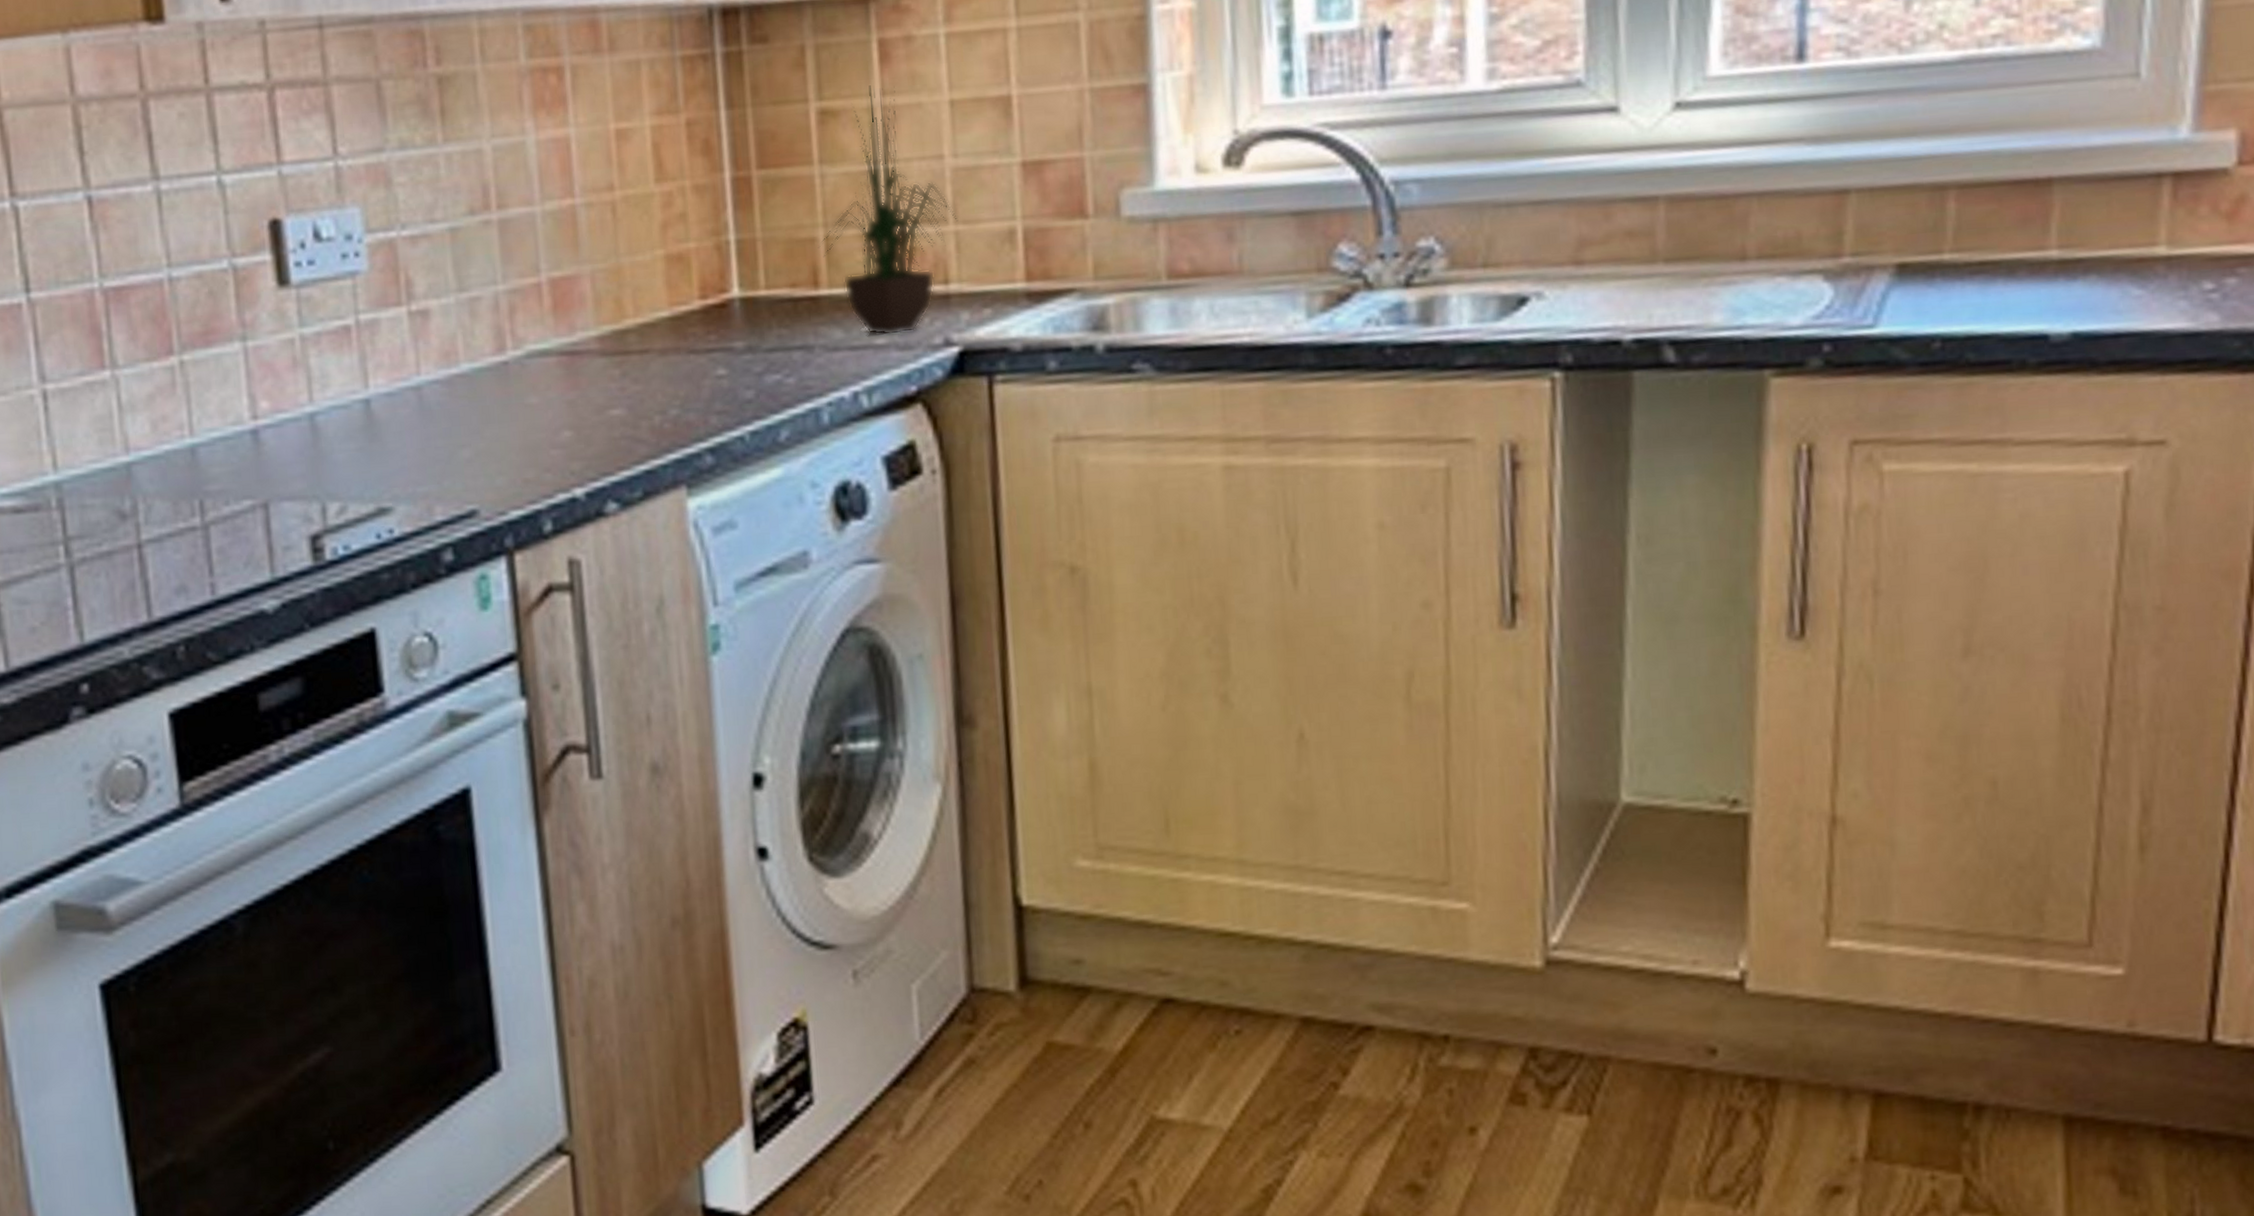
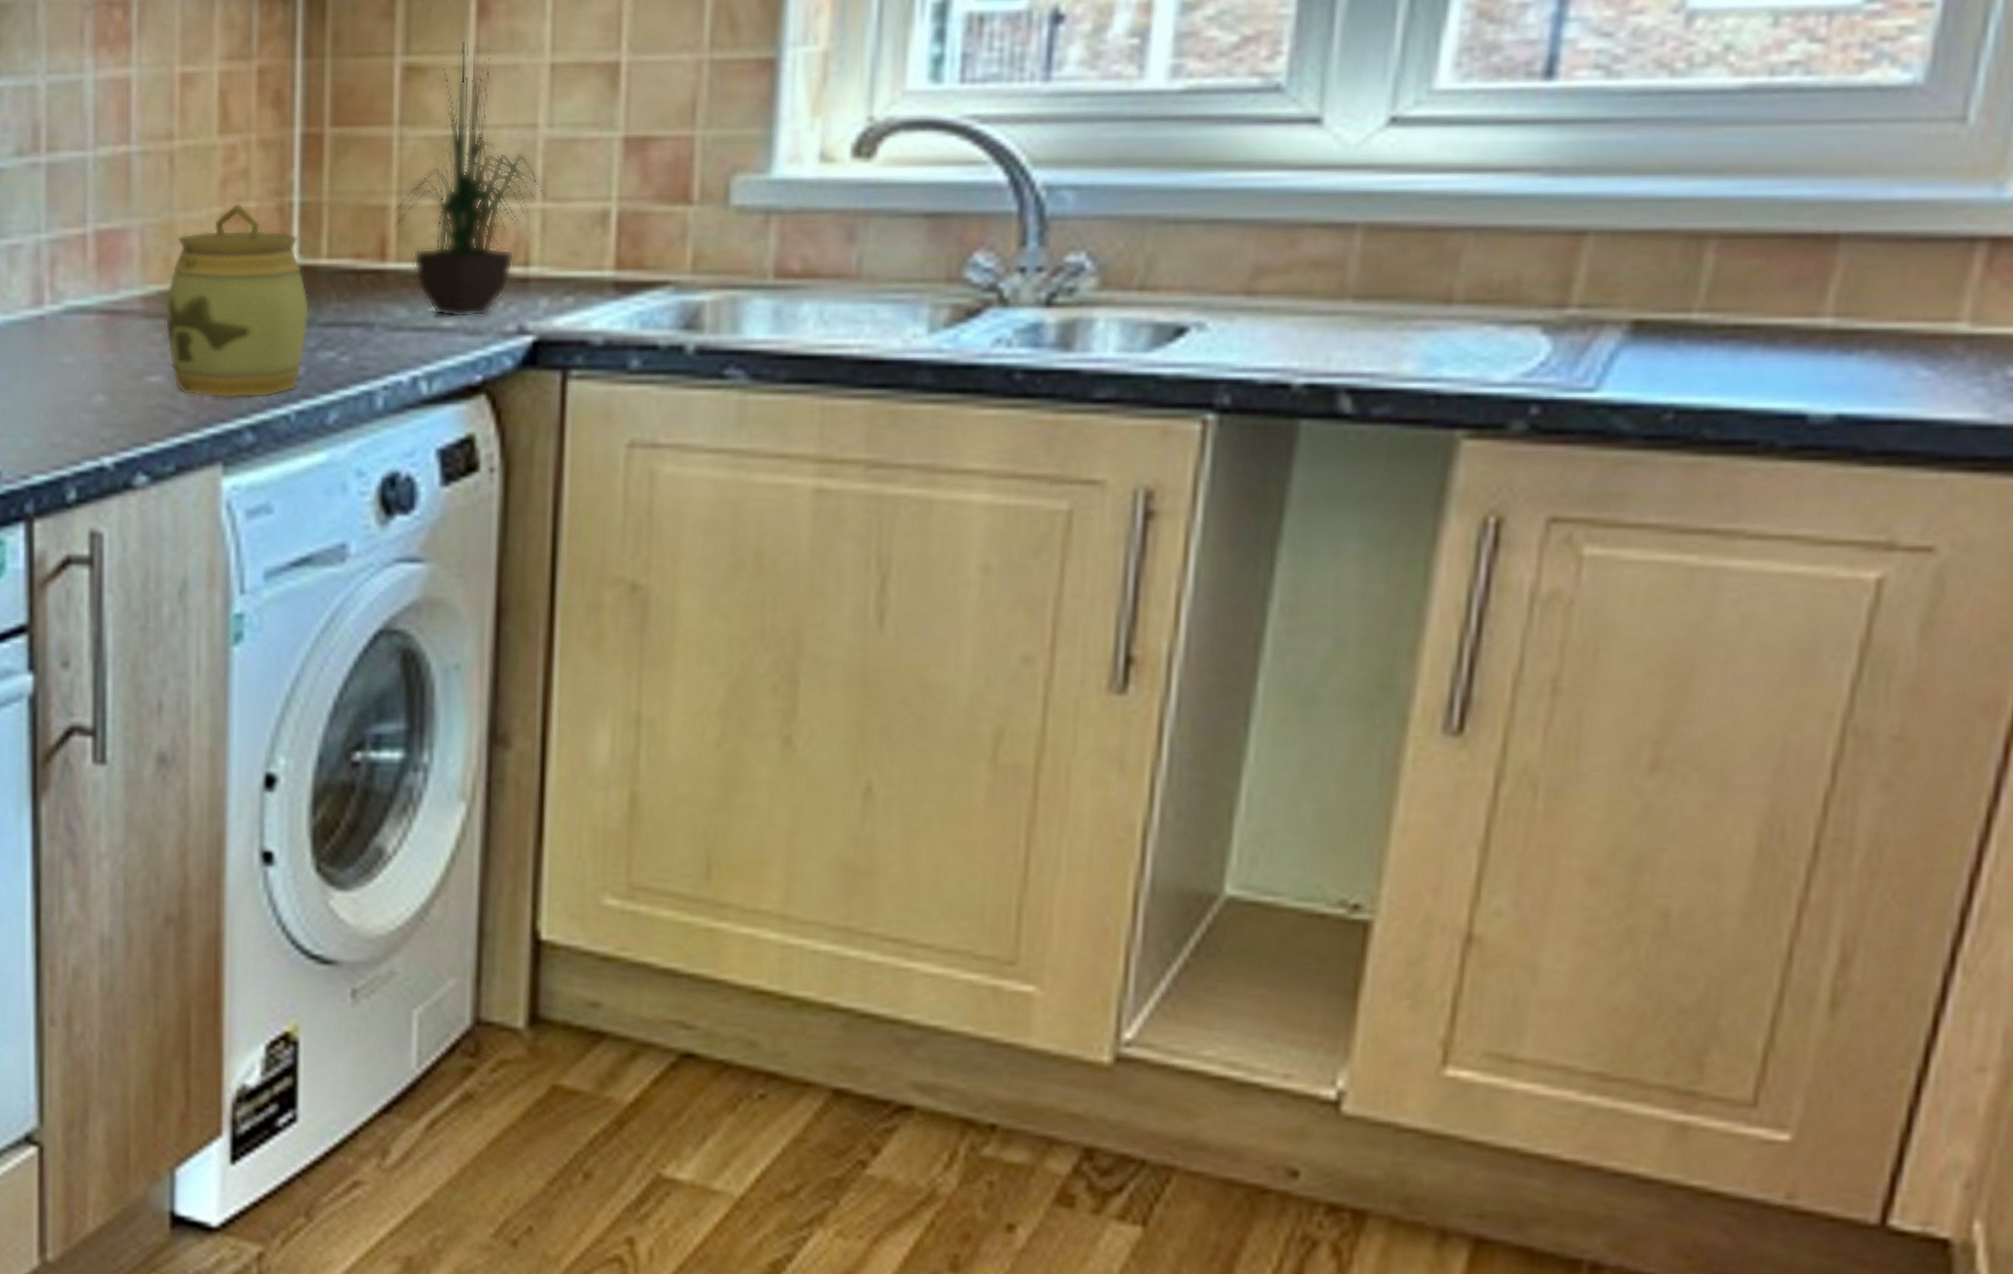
jar: none [619,244,754,426] -> present [165,203,309,398]

